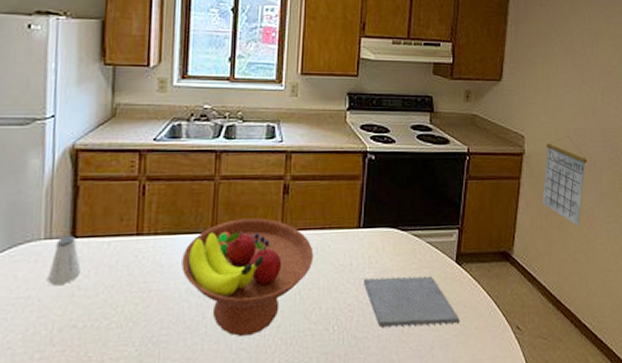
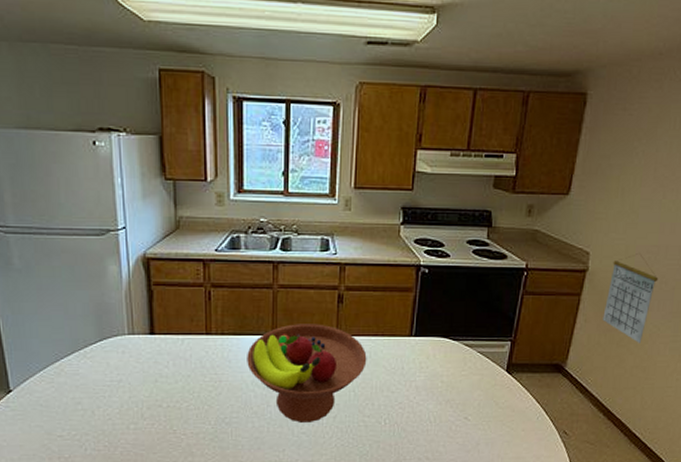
saltshaker: present [48,235,81,286] -> none [134,332,161,373]
notepad: present [363,275,460,328] -> none [413,381,507,426]

